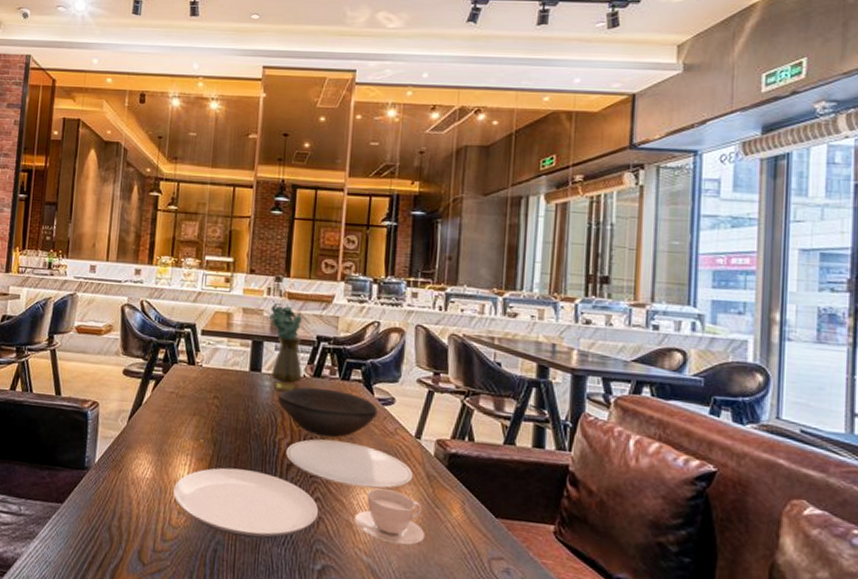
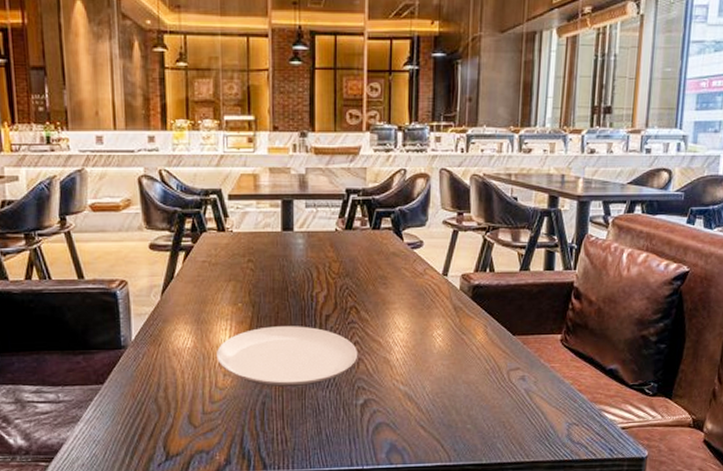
vase: present [270,300,302,393] -> none [298,157,334,248]
bowl: present [277,387,378,438] -> none [311,239,408,285]
plate: present [286,439,414,490] -> none [324,288,442,327]
teacup: present [355,488,426,545] -> none [391,325,454,371]

